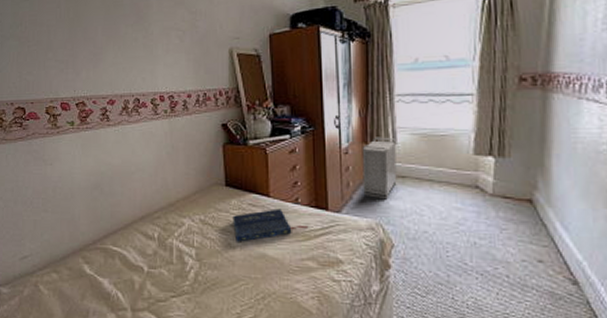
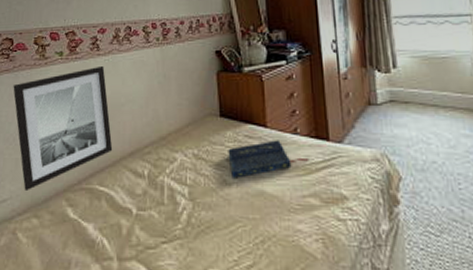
wall art: none [28,135,125,250] -> present [13,65,113,192]
storage bin: present [362,137,397,198] -> none [361,60,400,126]

